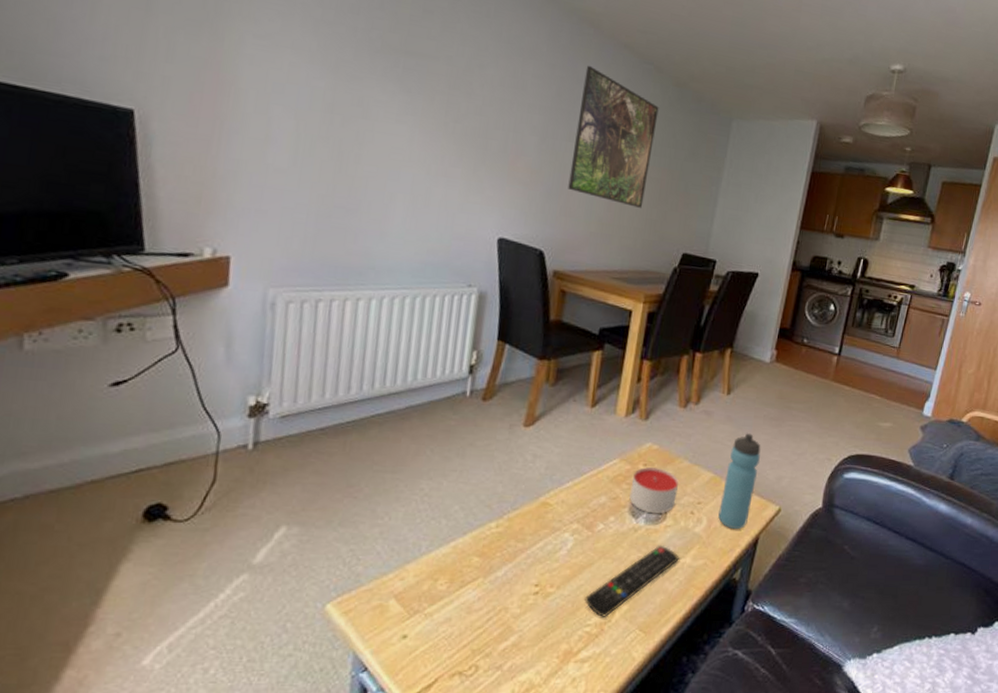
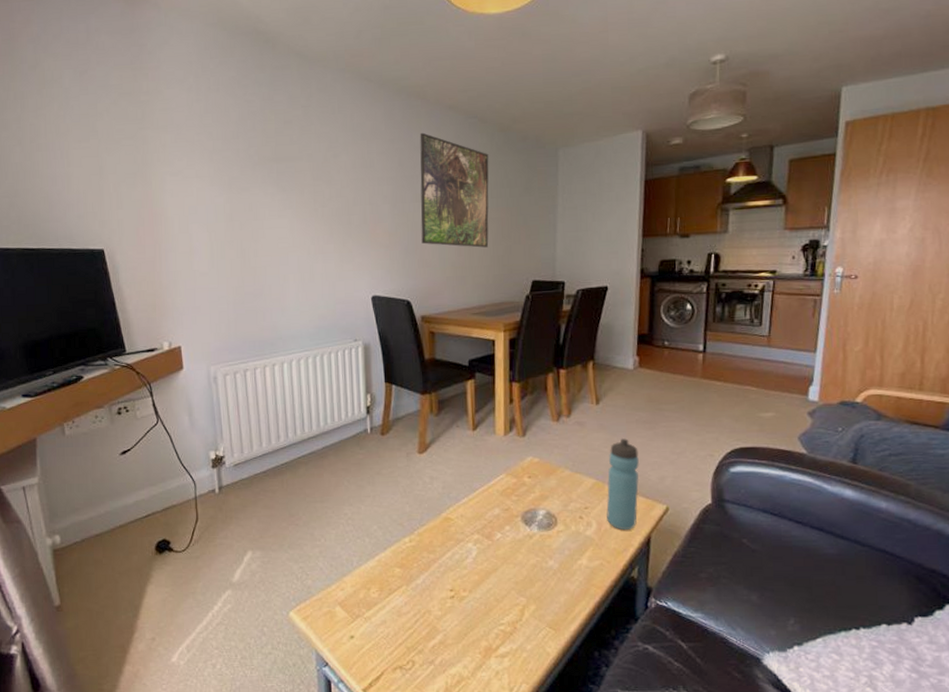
remote control: present [584,545,679,617] -> none [495,549,576,617]
candle: present [629,467,678,514] -> none [520,479,564,521]

